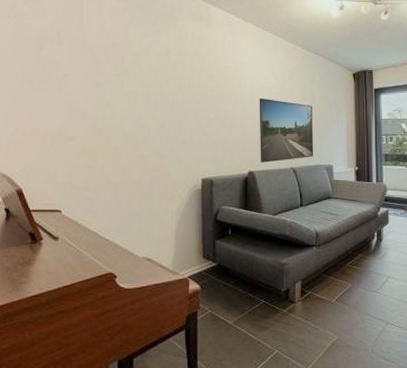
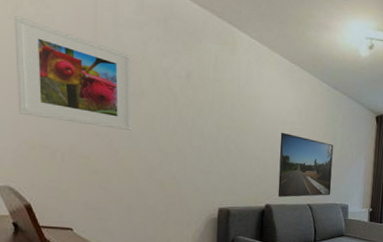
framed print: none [10,16,117,109] -> present [14,16,133,130]

